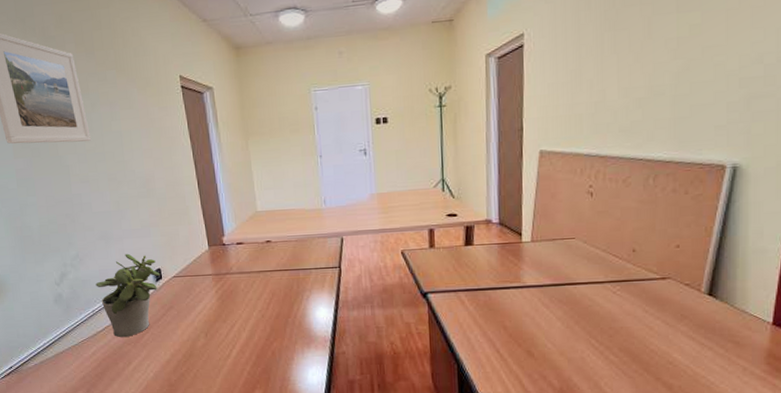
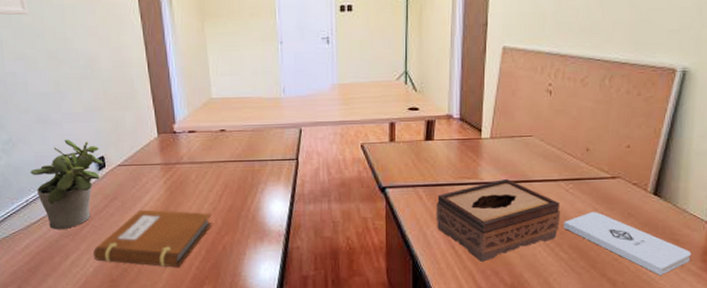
notebook: none [152,317,261,372] -> present [93,209,212,267]
tissue box: none [478,281,609,366] -> present [436,178,561,262]
notepad: none [612,314,753,379] -> present [563,212,691,275]

